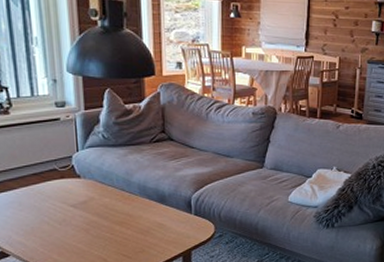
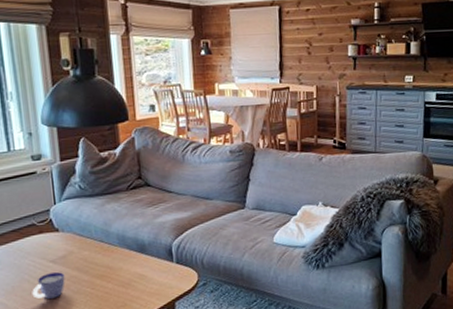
cup: none [51,217,85,241] -> present [32,272,65,299]

